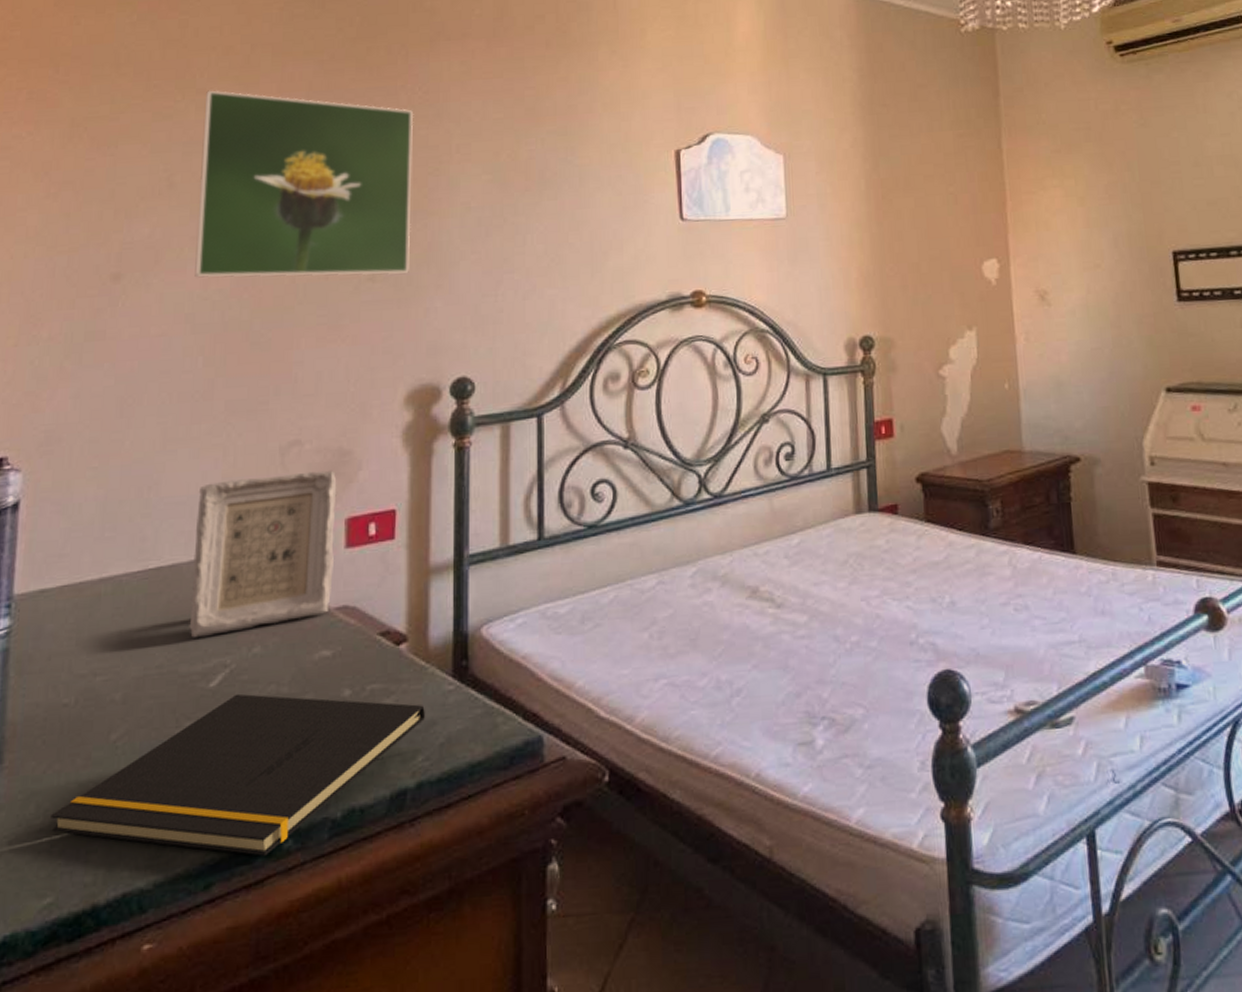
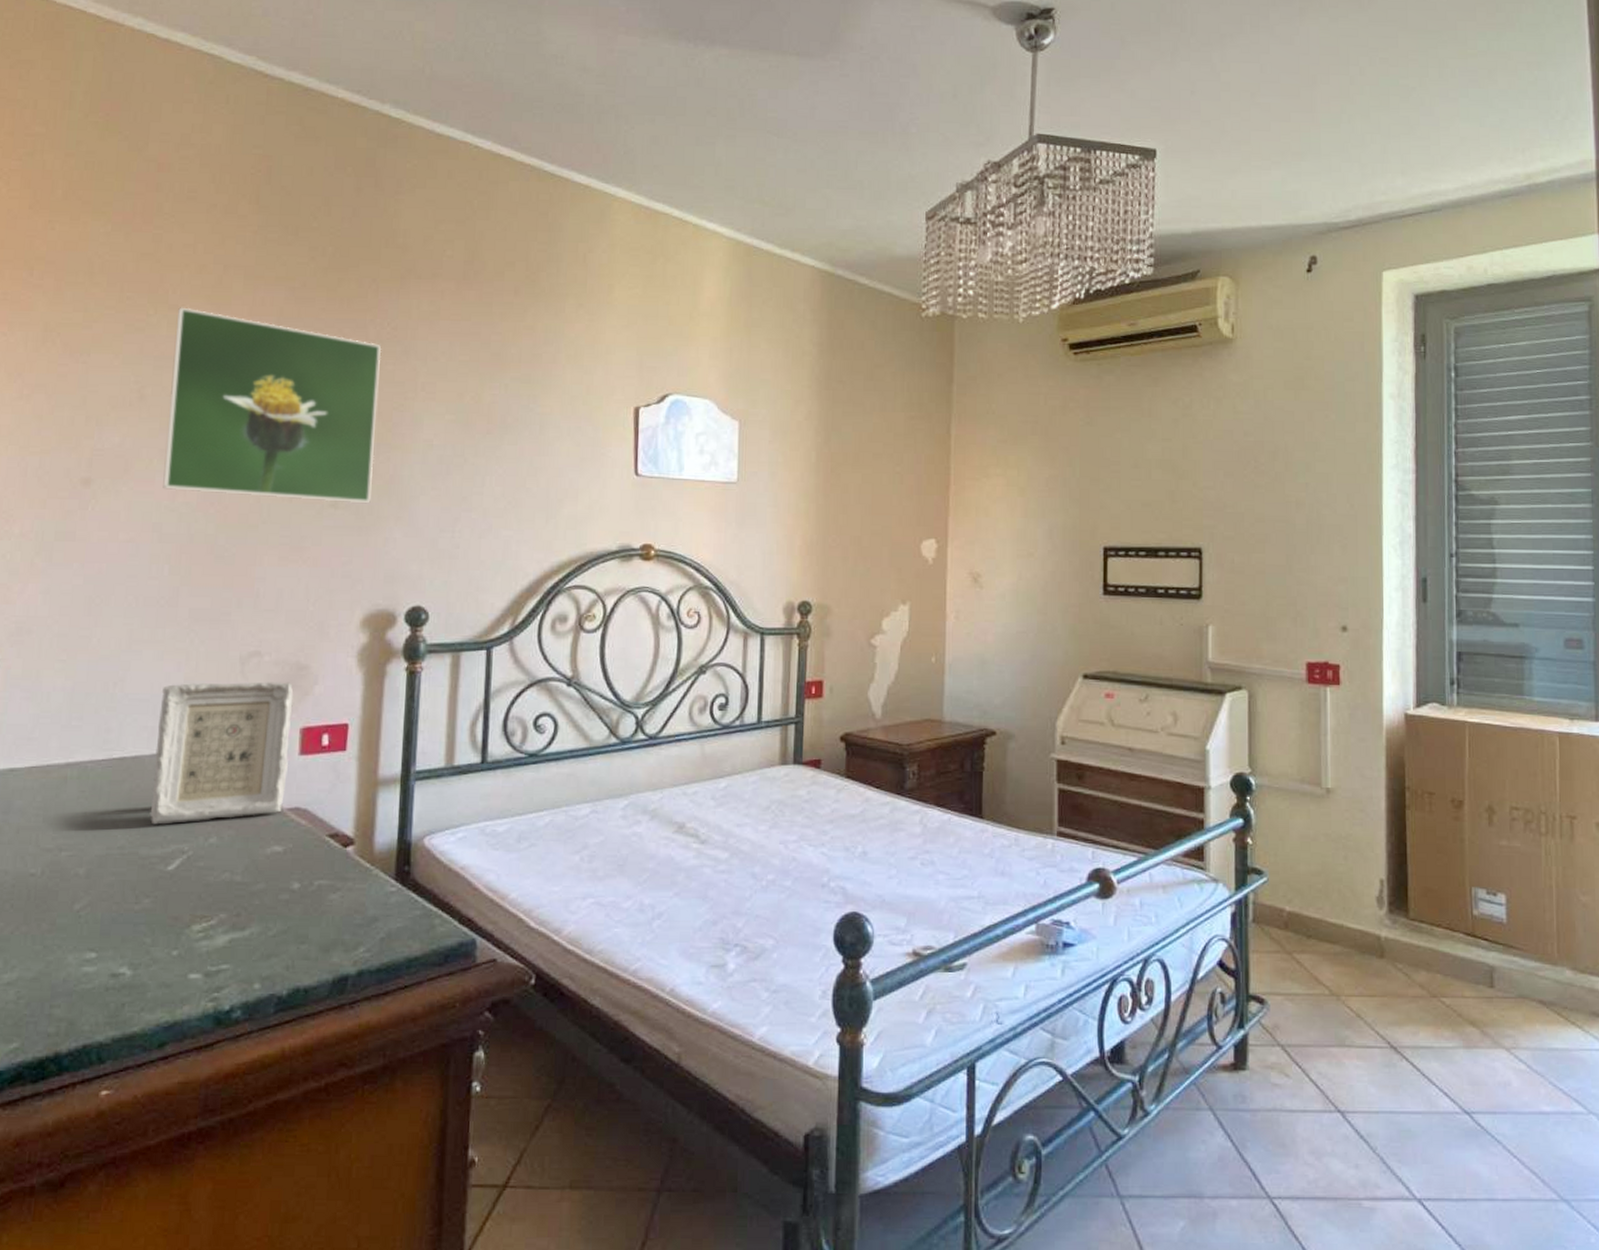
notepad: present [51,693,425,856] -> none [17,878,368,1023]

